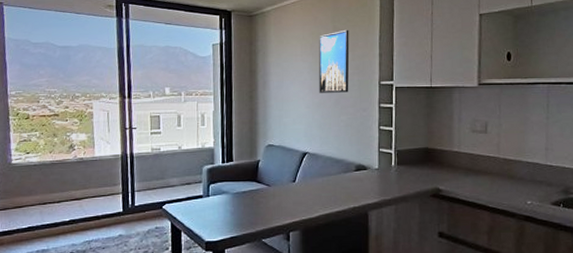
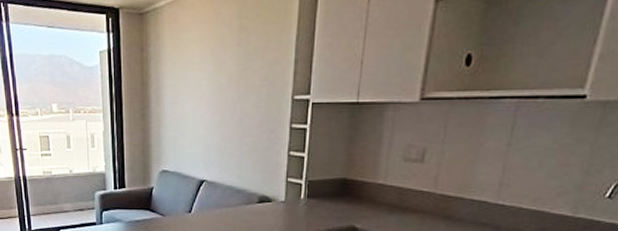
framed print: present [319,29,350,93] -> none [220,28,259,111]

